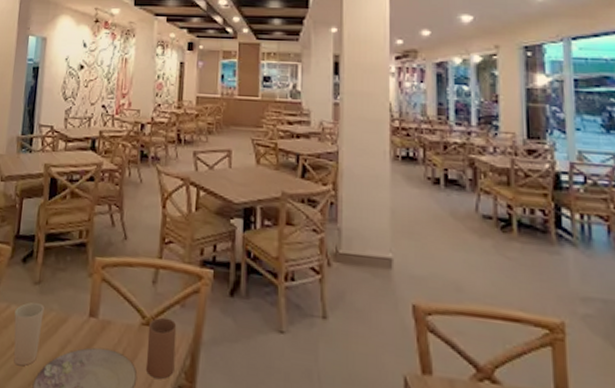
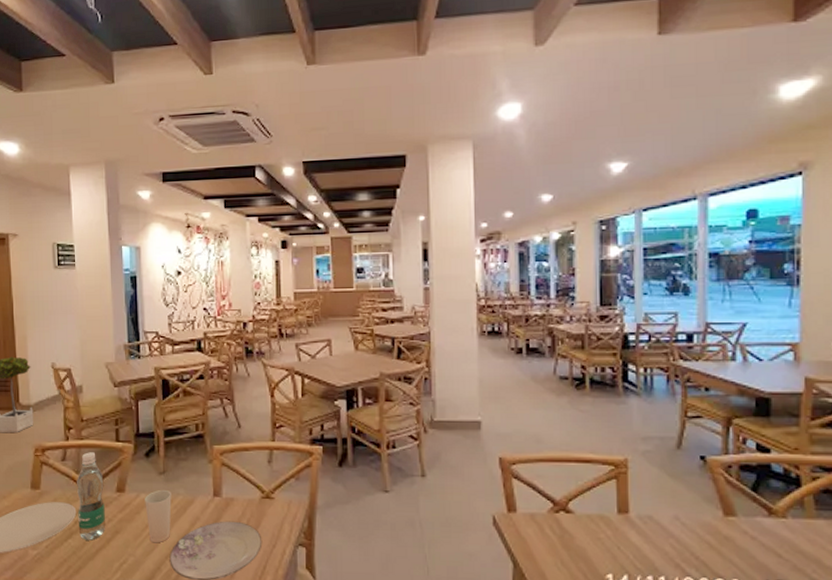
cup: present [146,317,177,379] -> none [268,490,294,540]

